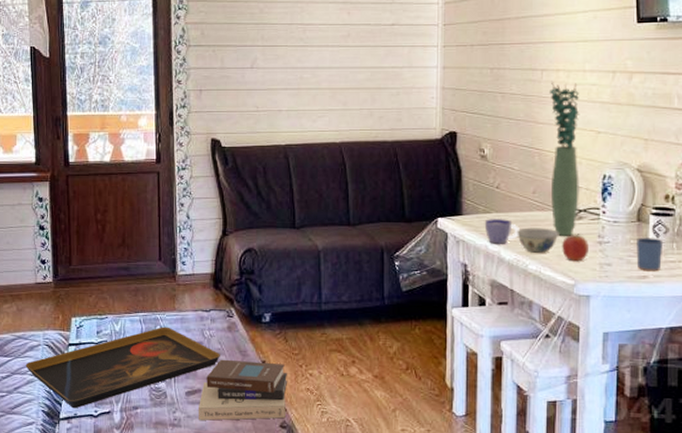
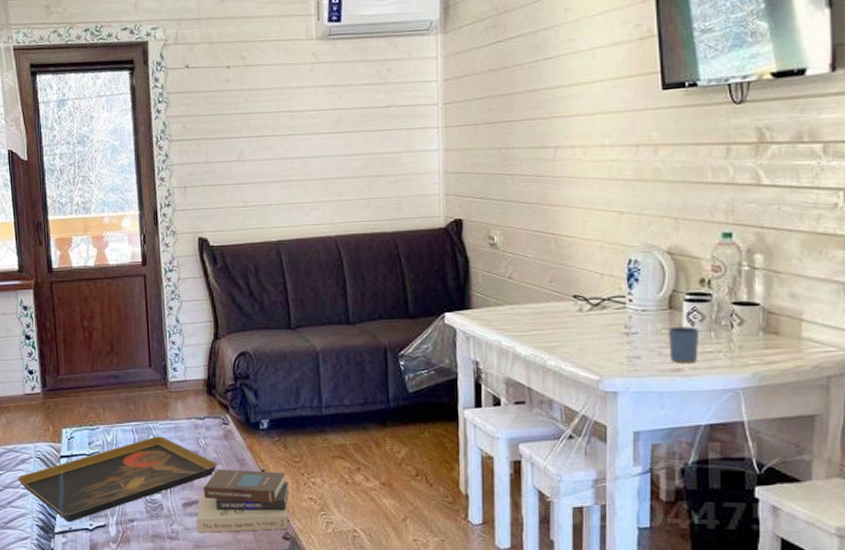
cup: present [484,218,519,244] -> none [496,310,536,339]
bowl: present [515,227,559,253] -> none [531,319,581,347]
vase: present [550,82,580,236] -> none [565,160,602,328]
fruit: present [562,234,589,261] -> none [584,325,614,354]

